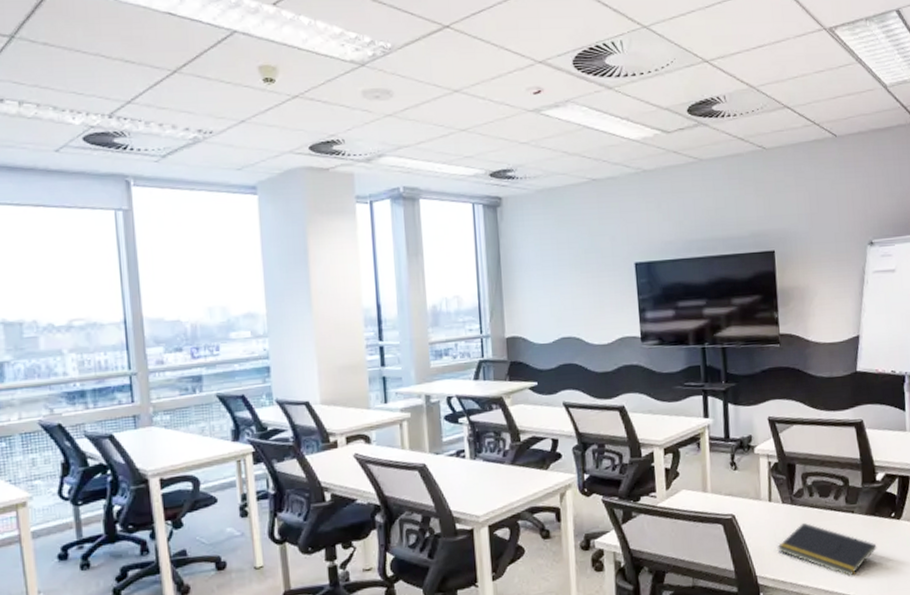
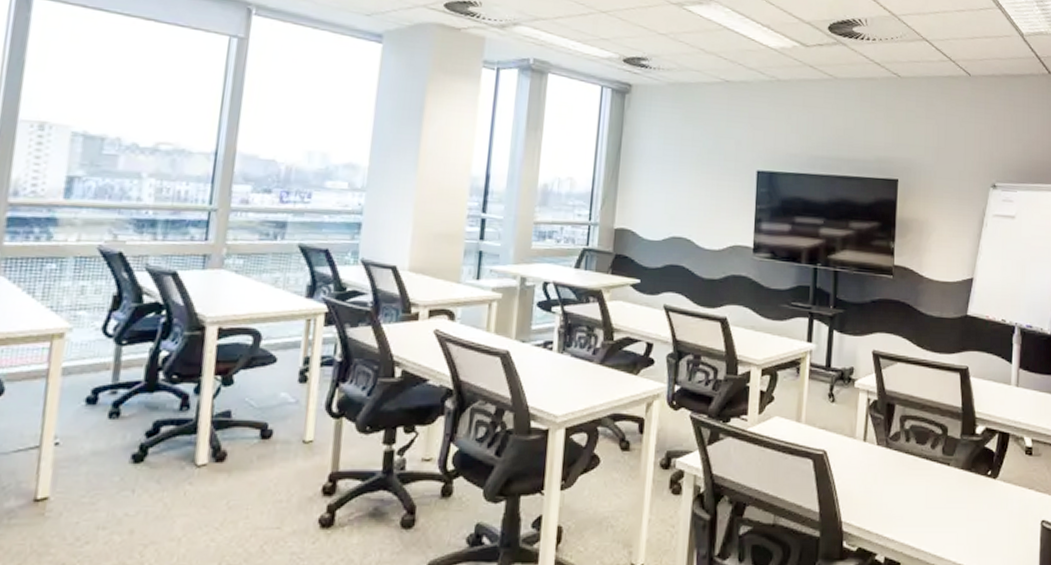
notepad: present [777,523,877,576] -> none [866,470,970,533]

